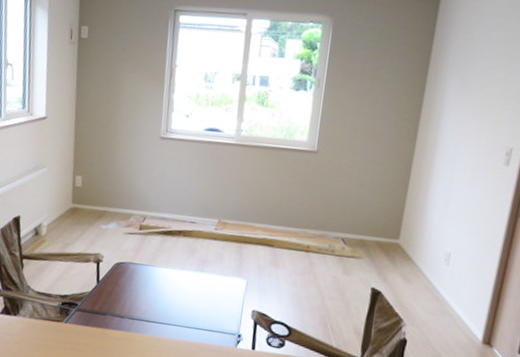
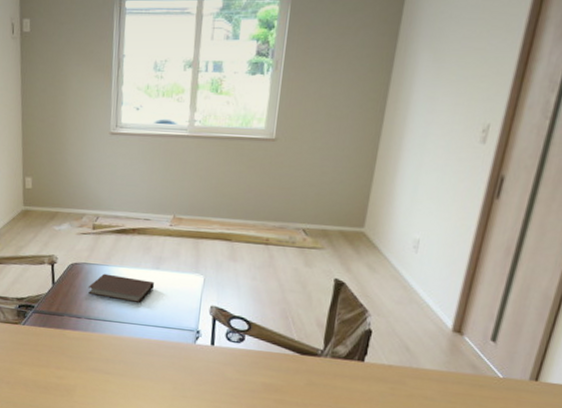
notebook: none [132,274,198,306] -> present [88,273,154,304]

